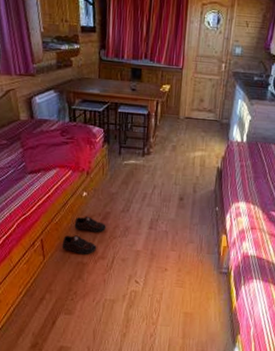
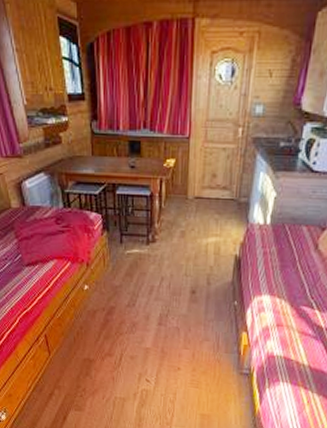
shoe: present [62,216,106,255] -> none [66,310,111,352]

